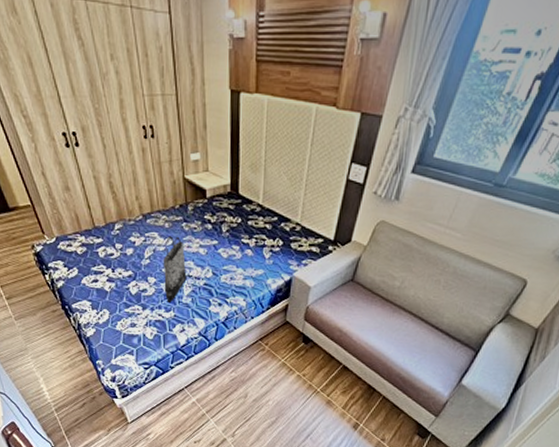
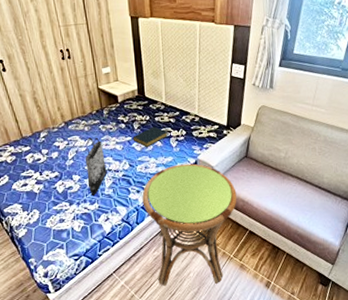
hardback book: none [219,231,261,256] -> present [132,126,168,148]
side table: none [224,279,335,416] -> present [142,163,237,286]

